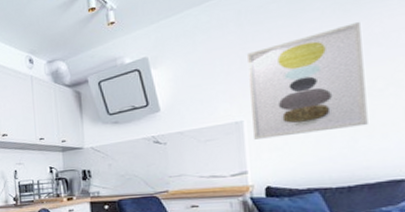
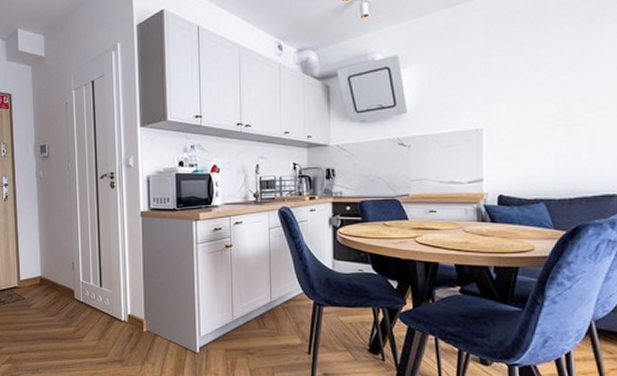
wall art: present [248,22,368,140] -> none [492,41,591,148]

